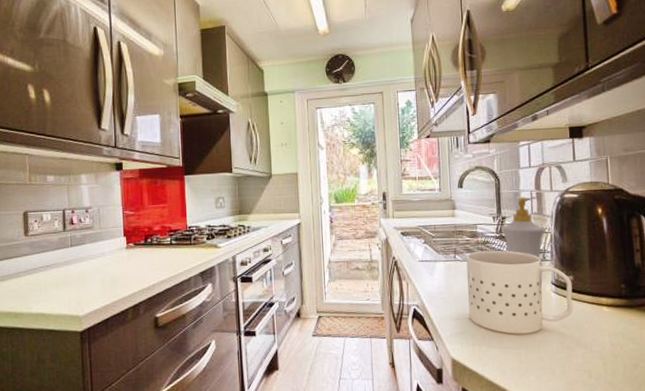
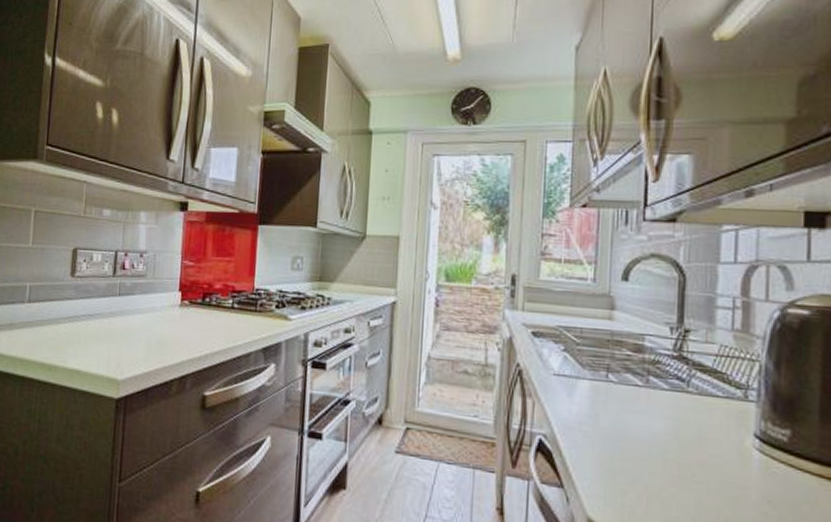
mug: present [466,250,573,334] -> none [619,372,788,504]
soap bottle: present [501,196,546,259] -> none [681,302,752,398]

